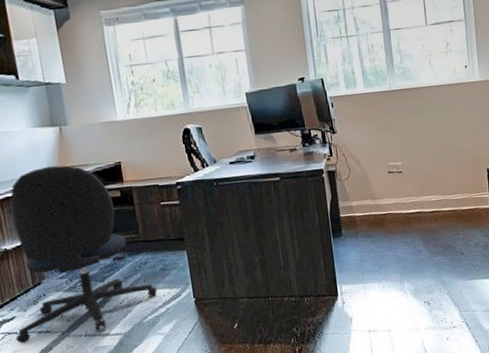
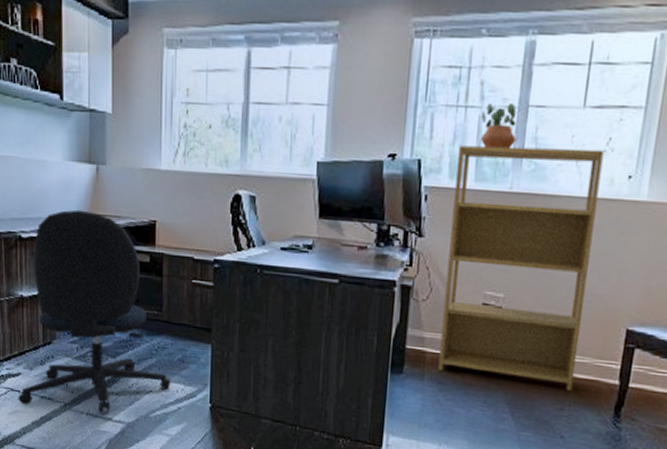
bookshelf: none [348,52,462,228] -> present [438,145,604,392]
potted plant: none [360,29,387,64] -> present [480,102,516,149]

